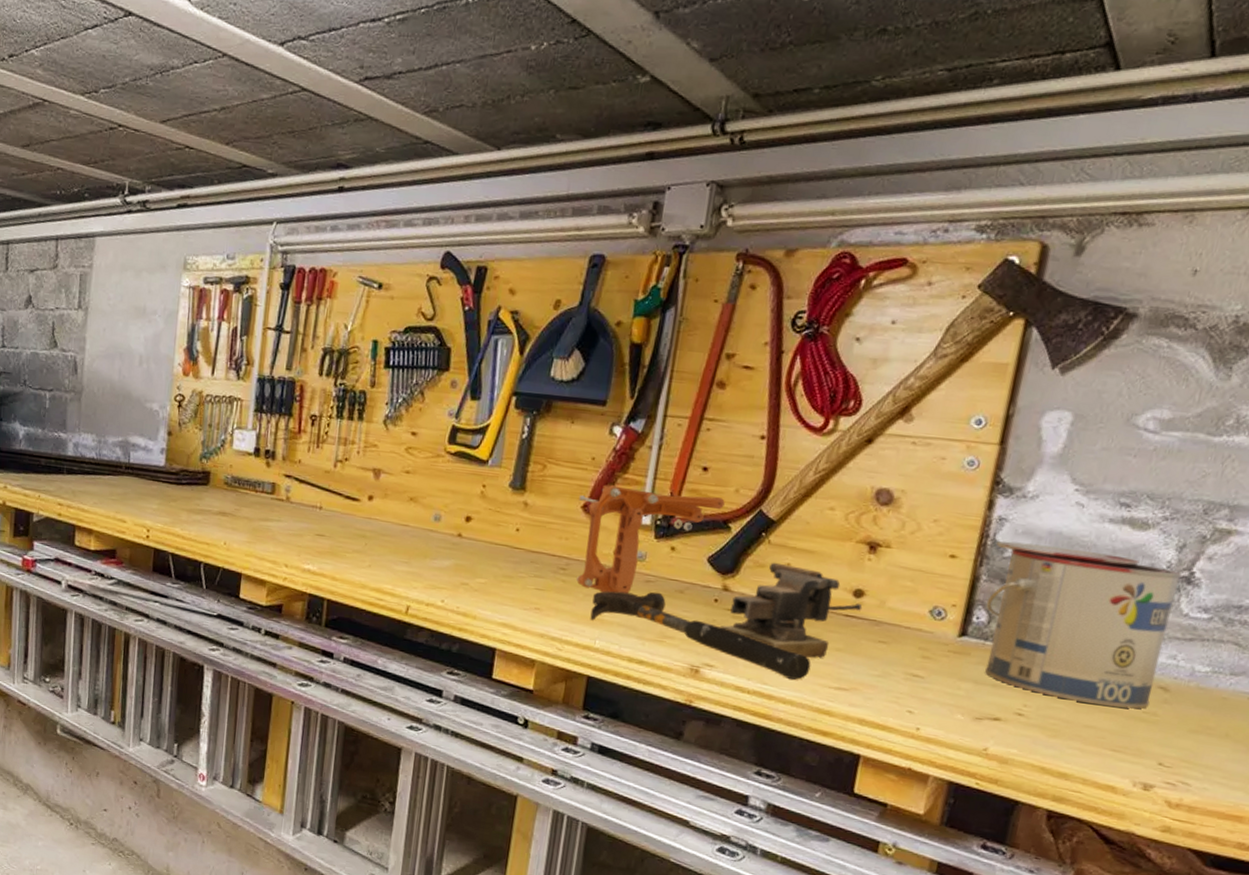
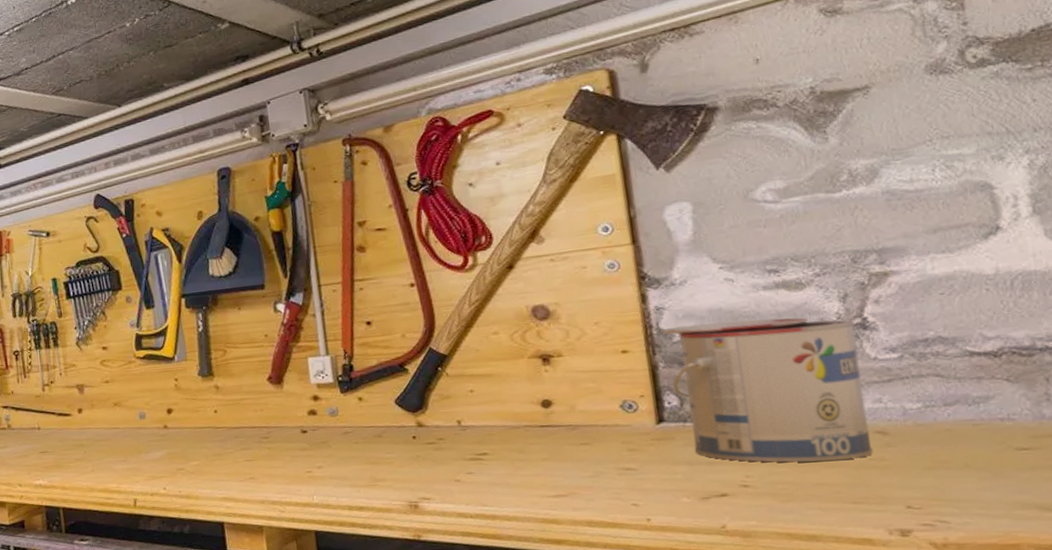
clamp: present [576,484,725,594] -> none [263,345,396,452]
claw hammer: present [590,591,811,680] -> none [299,441,524,496]
bench vise: present [719,562,863,659] -> none [425,391,555,474]

